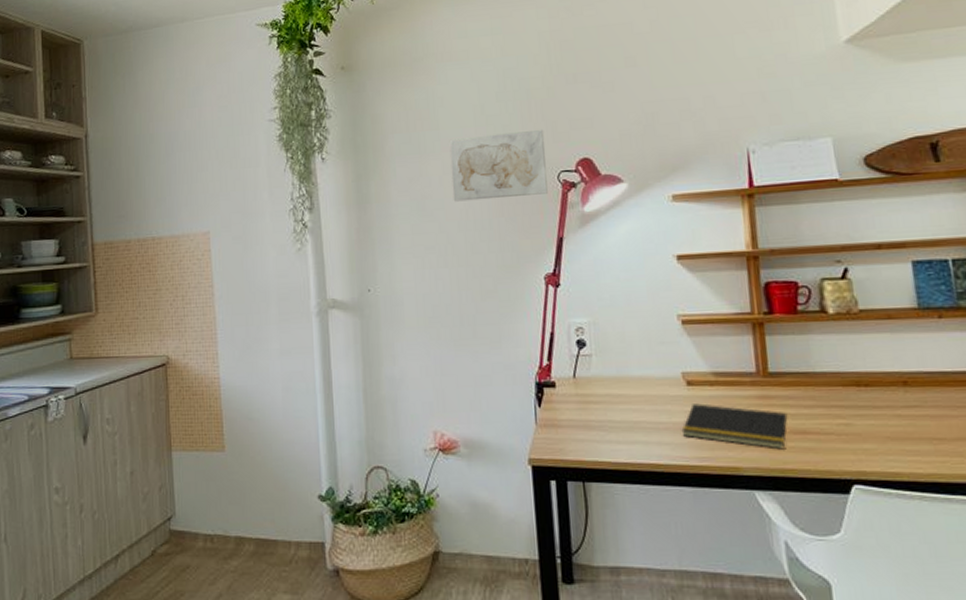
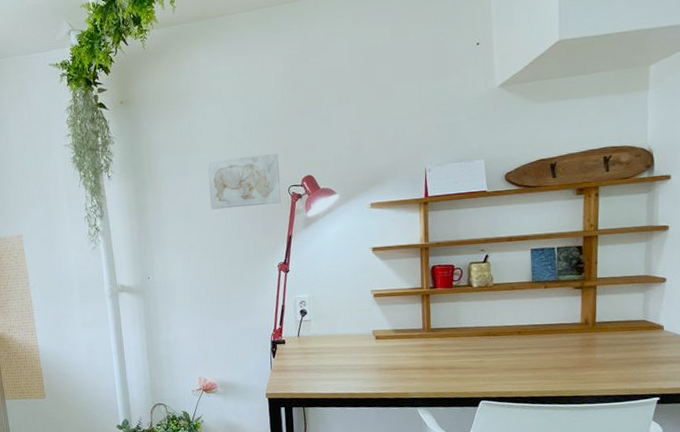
notepad: present [681,403,788,450] -> none [371,351,442,380]

